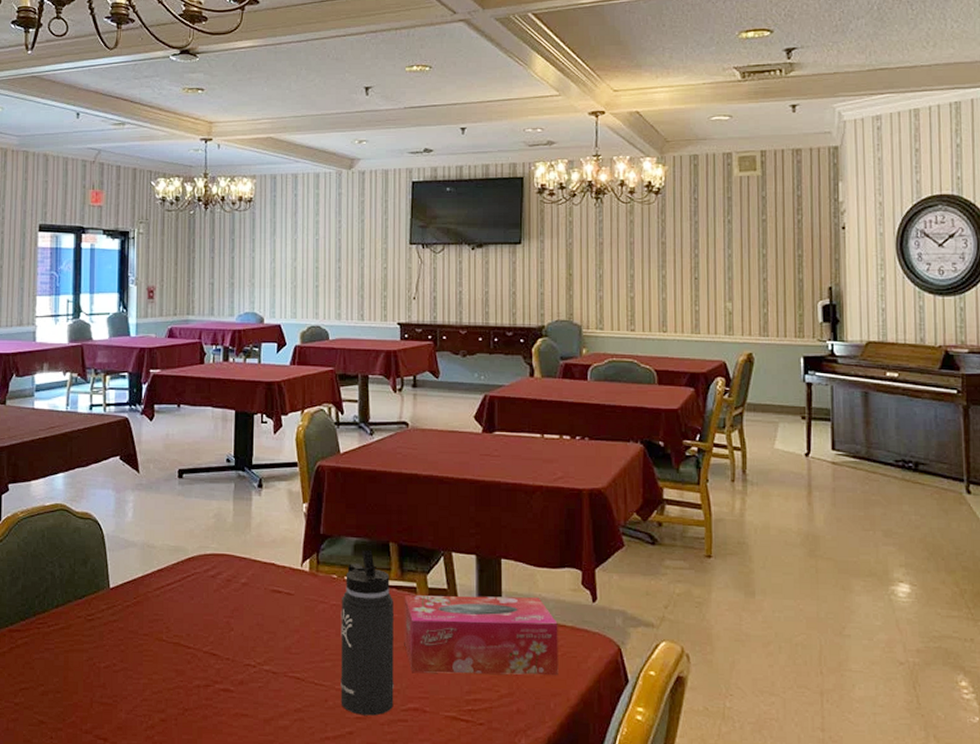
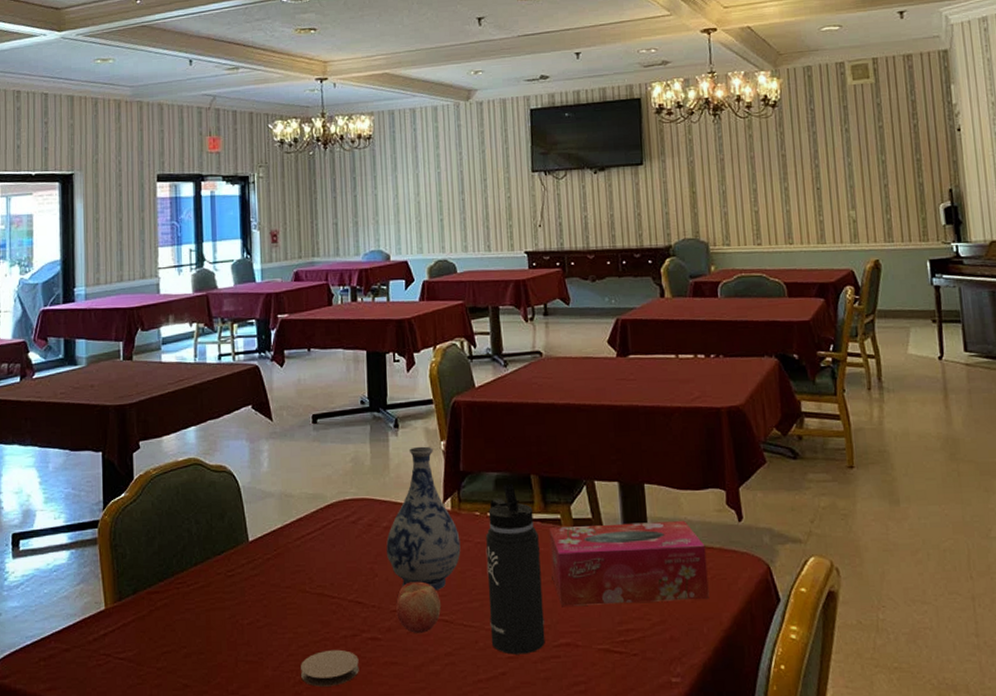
coaster: none [153,697,210,733] -> present [301,649,359,687]
vase: none [244,507,316,648] -> present [386,446,461,590]
fruit: none [250,638,293,688] -> present [396,581,441,633]

